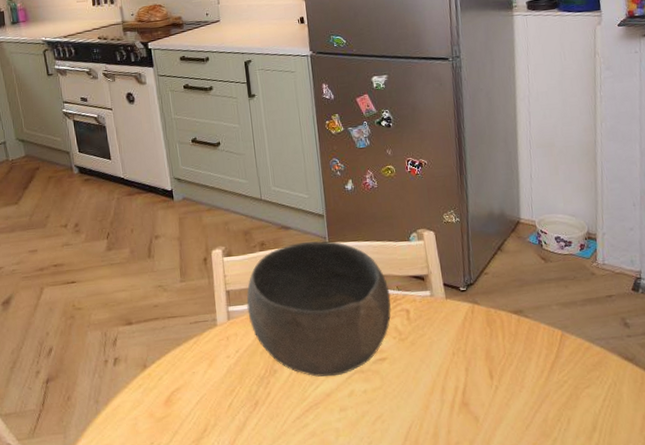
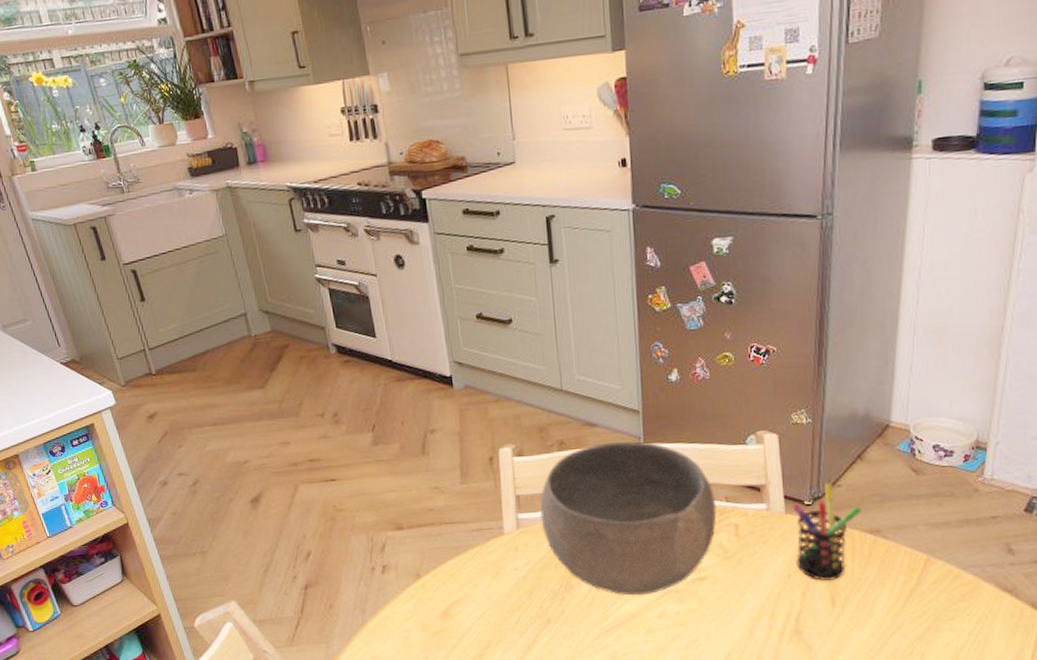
pen holder: none [451,272,506,357] -> present [792,483,861,580]

